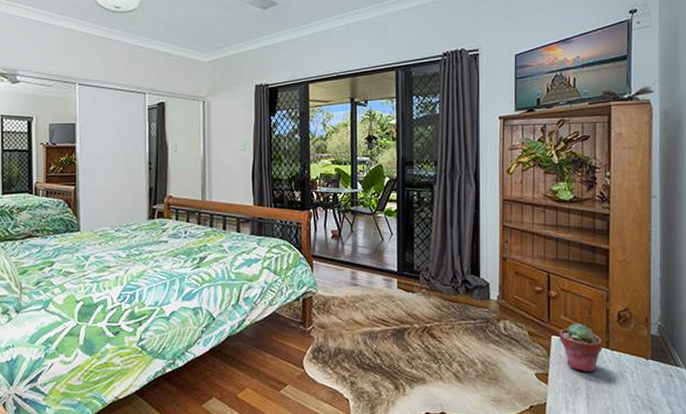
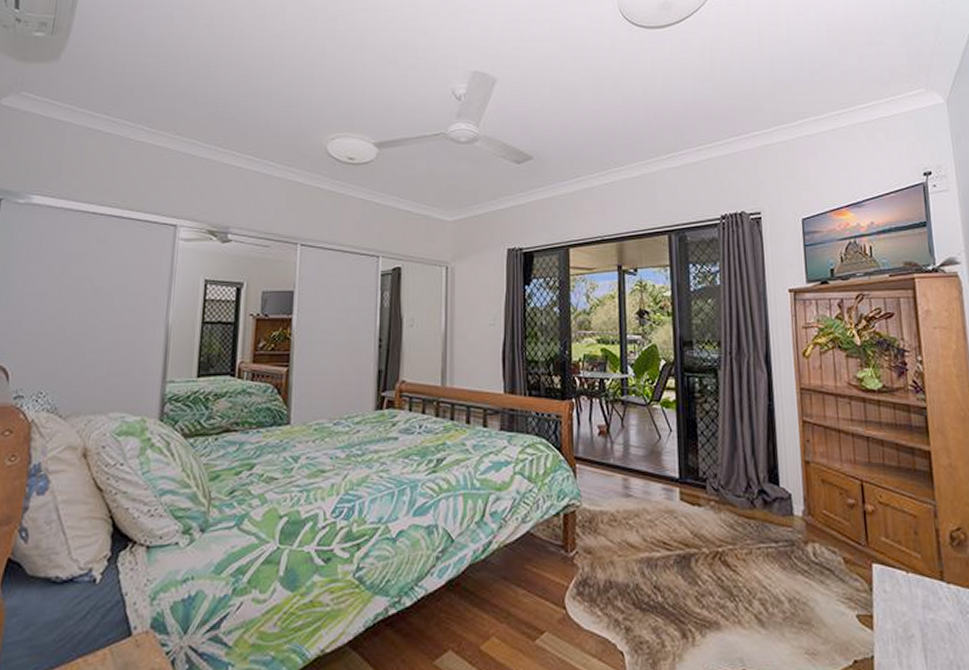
potted succulent: present [559,323,603,372] -> none [881,547,936,614]

